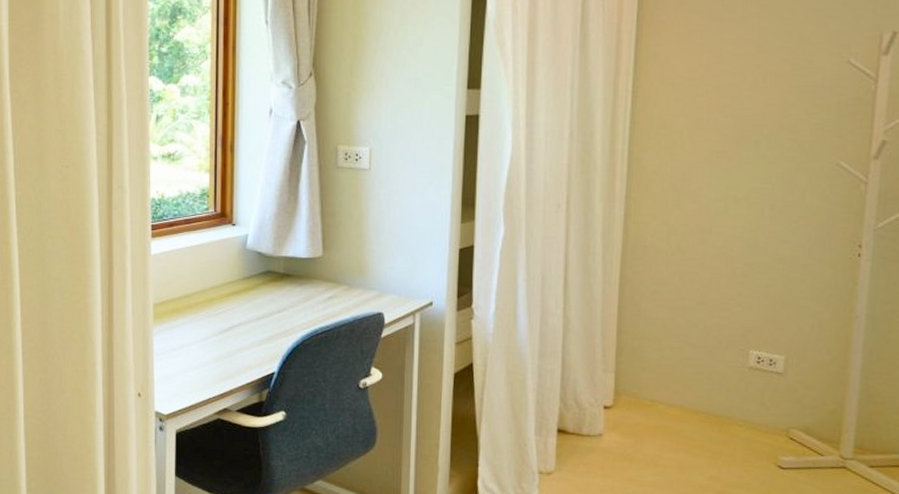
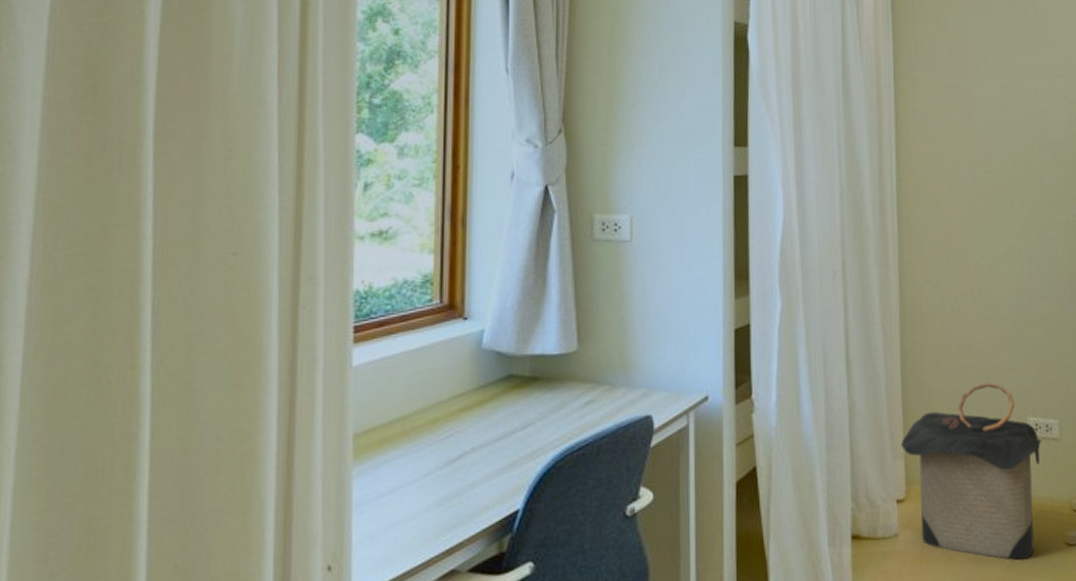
laundry hamper: none [613,315,763,473] -> present [901,382,1042,560]

